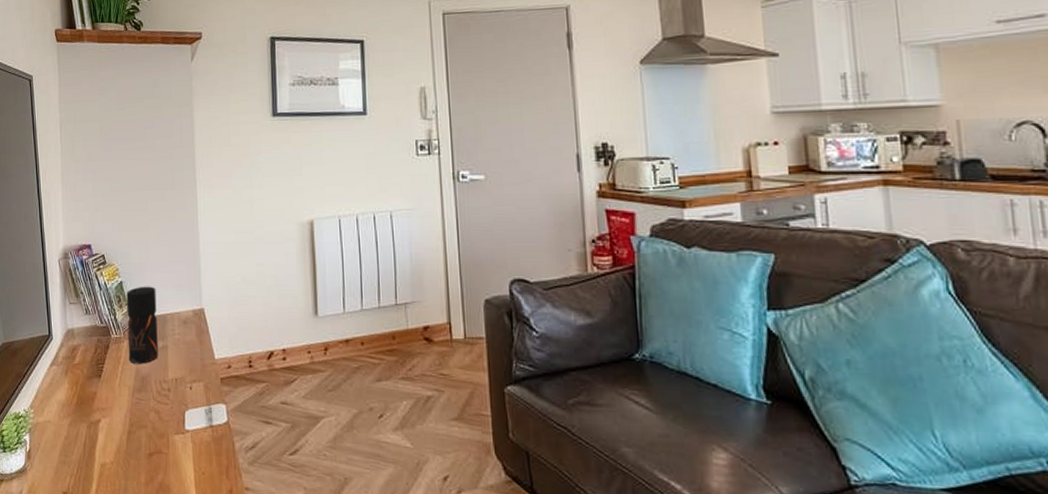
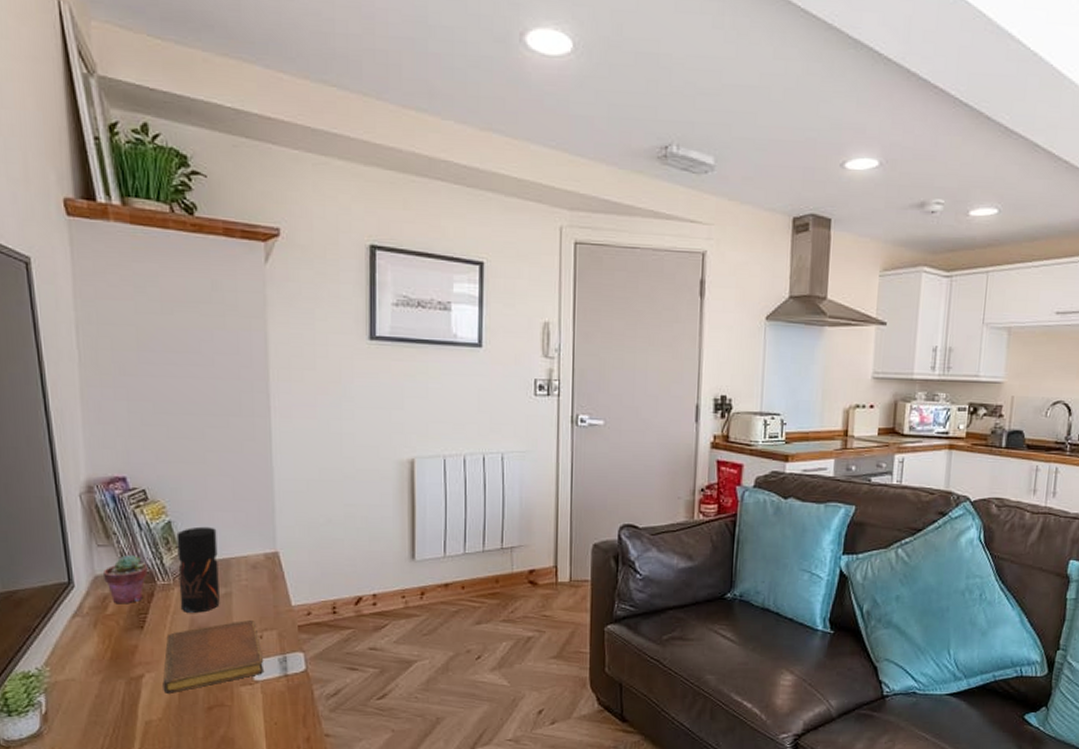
potted succulent: none [72,312,106,355] -> present [102,555,149,604]
notebook: none [114,371,193,439] -> present [162,619,263,693]

